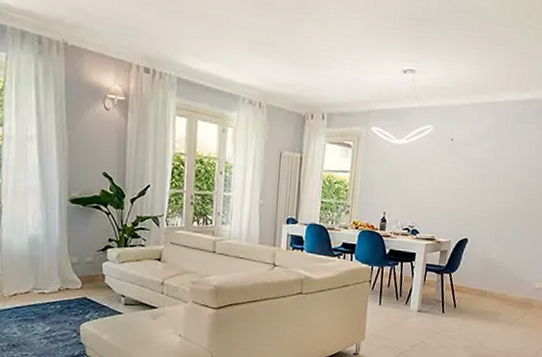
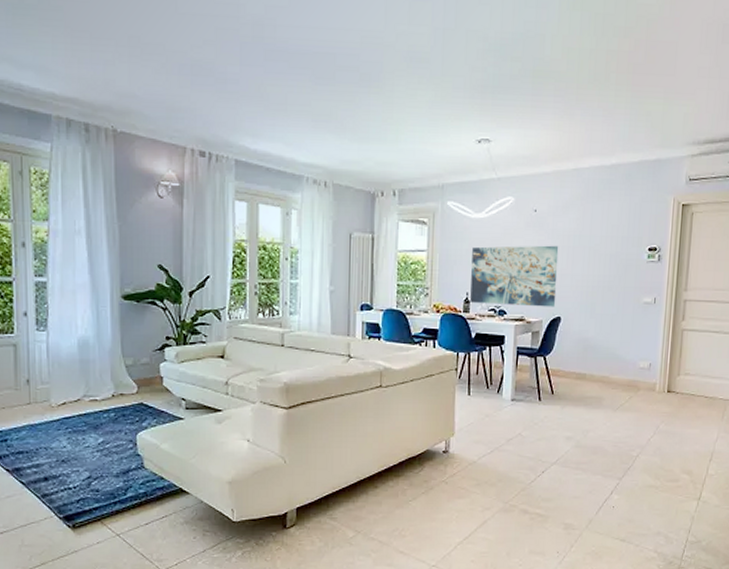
wall art: none [387,170,471,229] -> present [470,245,559,307]

